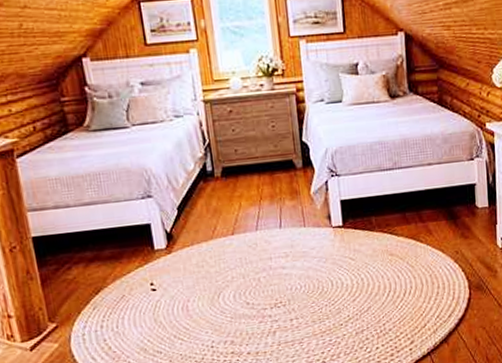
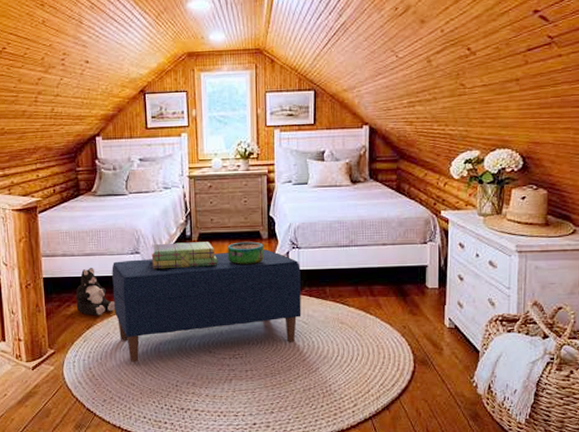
plush toy: none [76,219,129,277] -> present [75,268,116,316]
bench: none [119,180,347,327] -> present [112,249,301,362]
stack of books: none [166,176,248,215] -> present [151,242,218,269]
decorative bowl: none [257,172,300,202] -> present [227,241,264,266]

